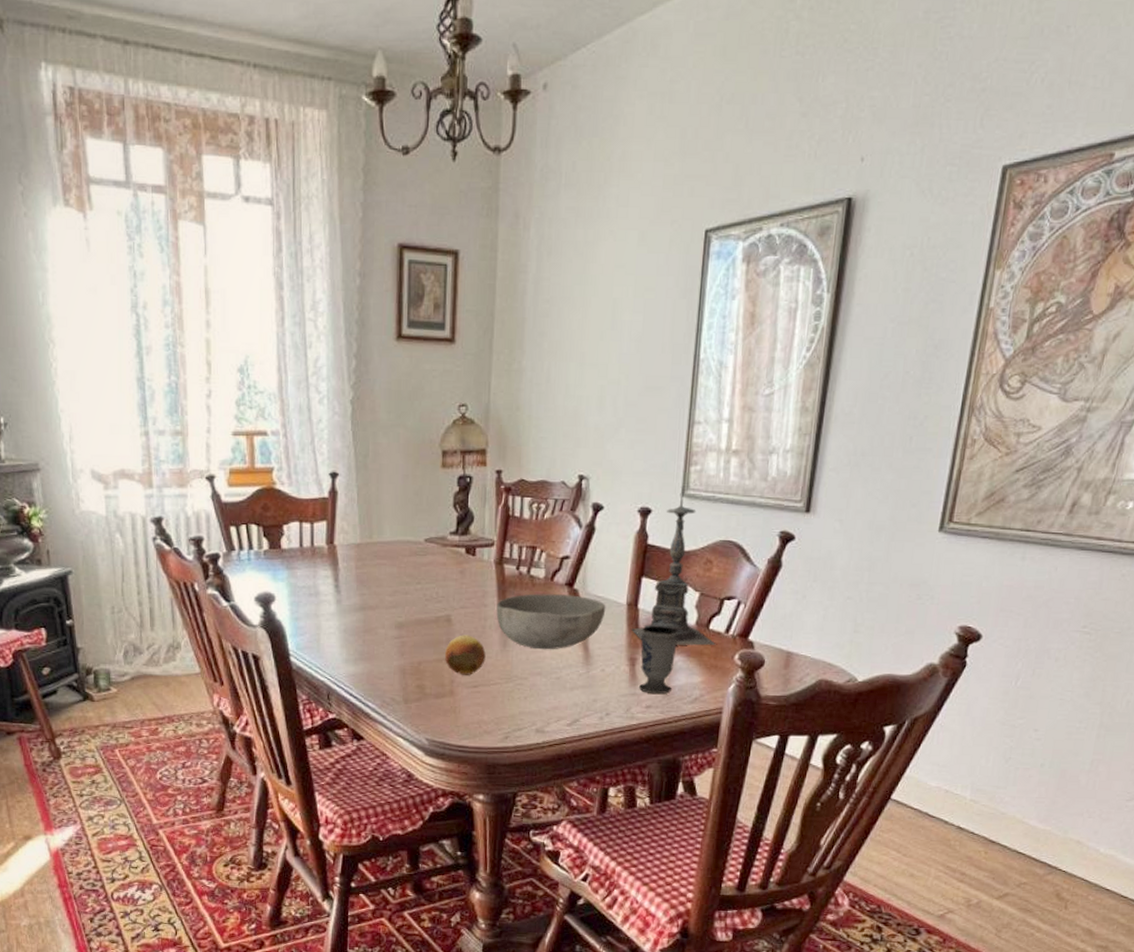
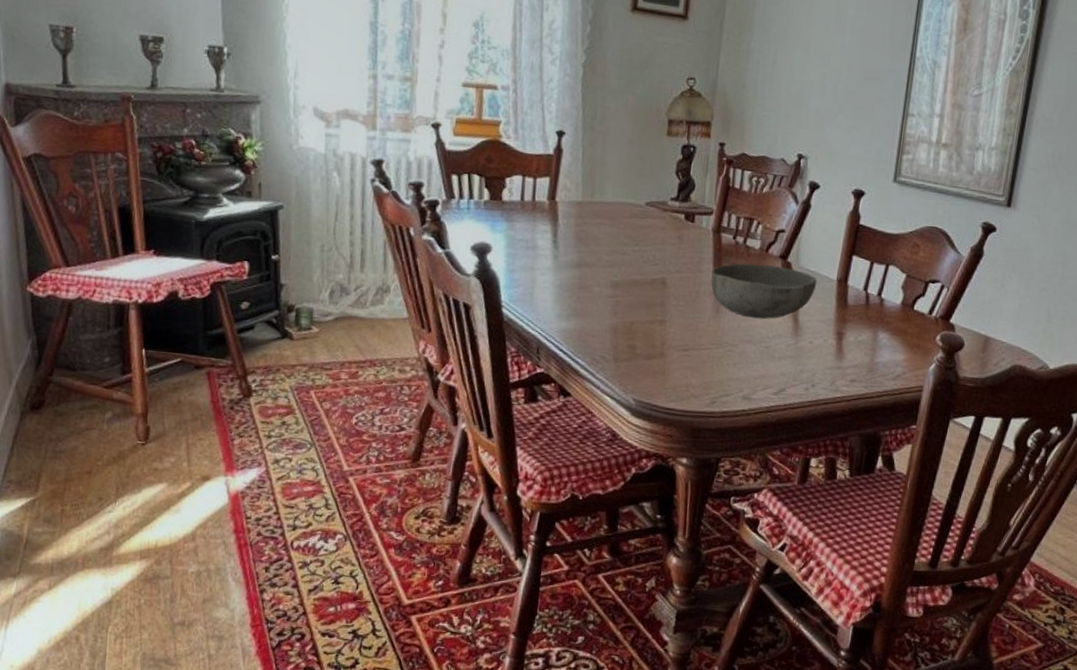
fruit: present [444,635,486,675] -> none [657,298,698,339]
candle holder: present [632,487,716,646] -> none [841,173,920,325]
cup: present [639,625,678,694] -> none [845,302,885,369]

